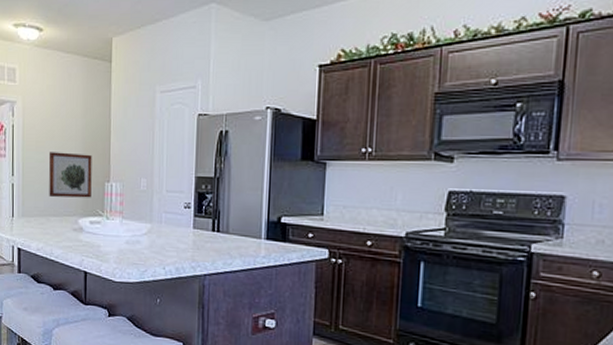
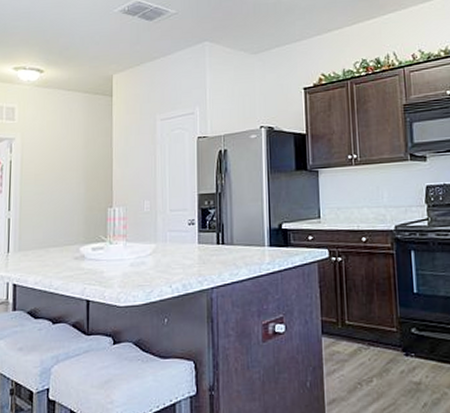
wall art: present [48,152,92,198] -> none [48,182,94,227]

